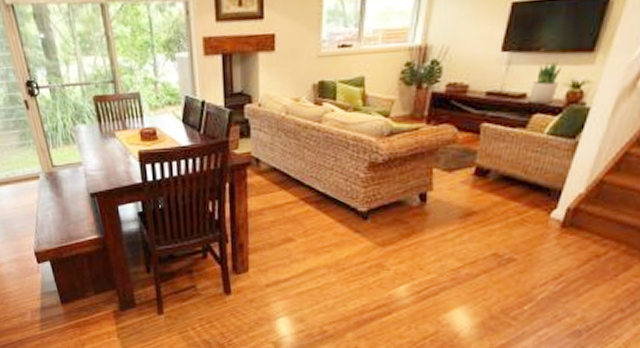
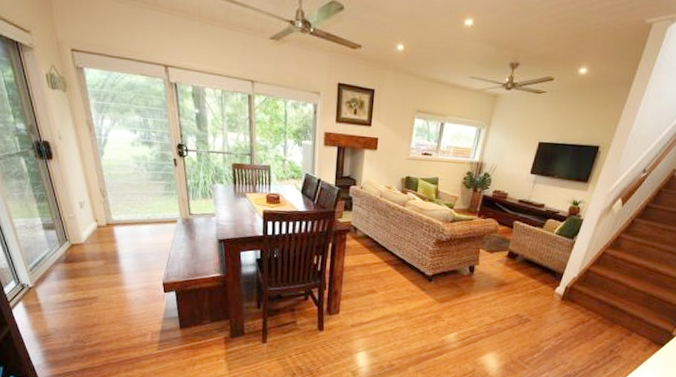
planter: present [529,61,561,104] -> none [546,185,567,213]

